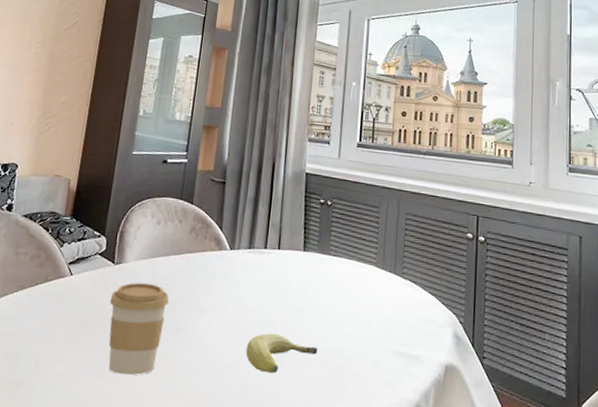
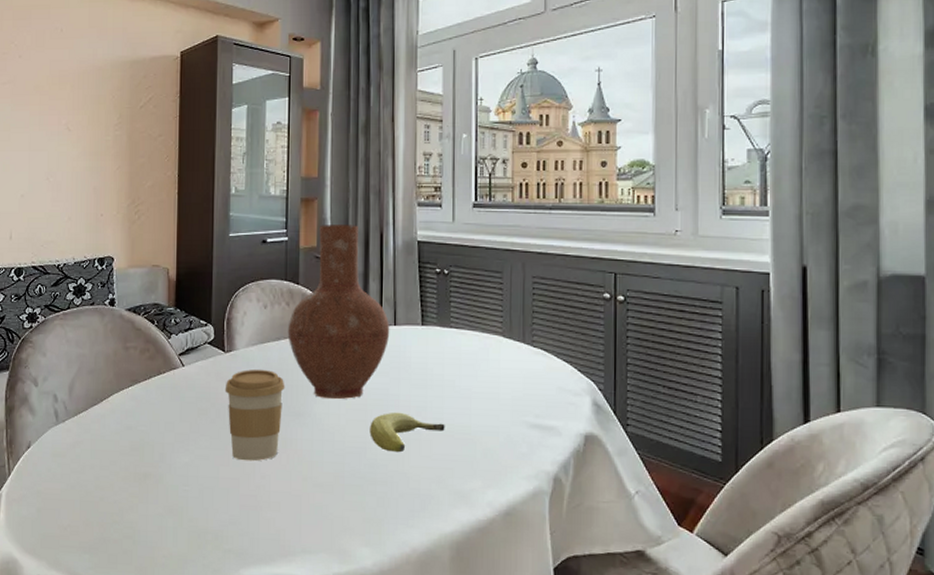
vase: none [177,151,274,318] -> present [287,225,390,400]

